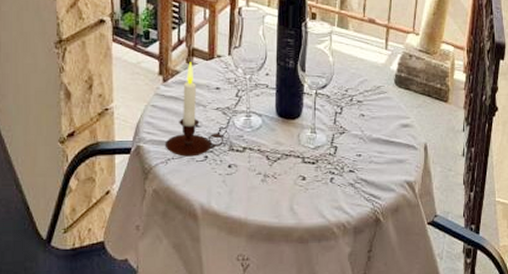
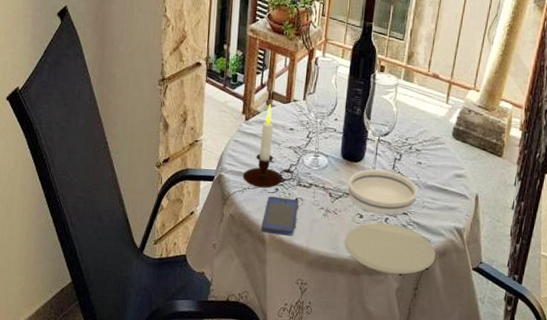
mobile phone: none [191,165,232,208] -> present [261,196,299,236]
bowl: none [287,126,364,175] -> present [348,169,418,216]
plate: none [288,184,388,239] -> present [345,223,436,275]

